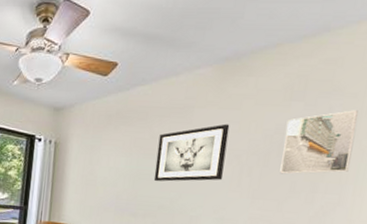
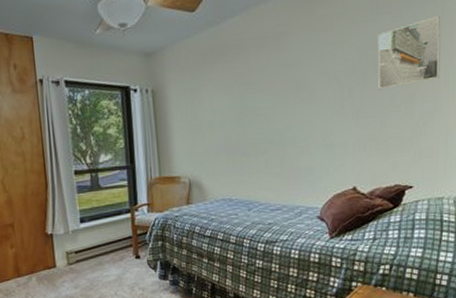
wall art: present [153,123,230,182] -> none [258,46,326,117]

